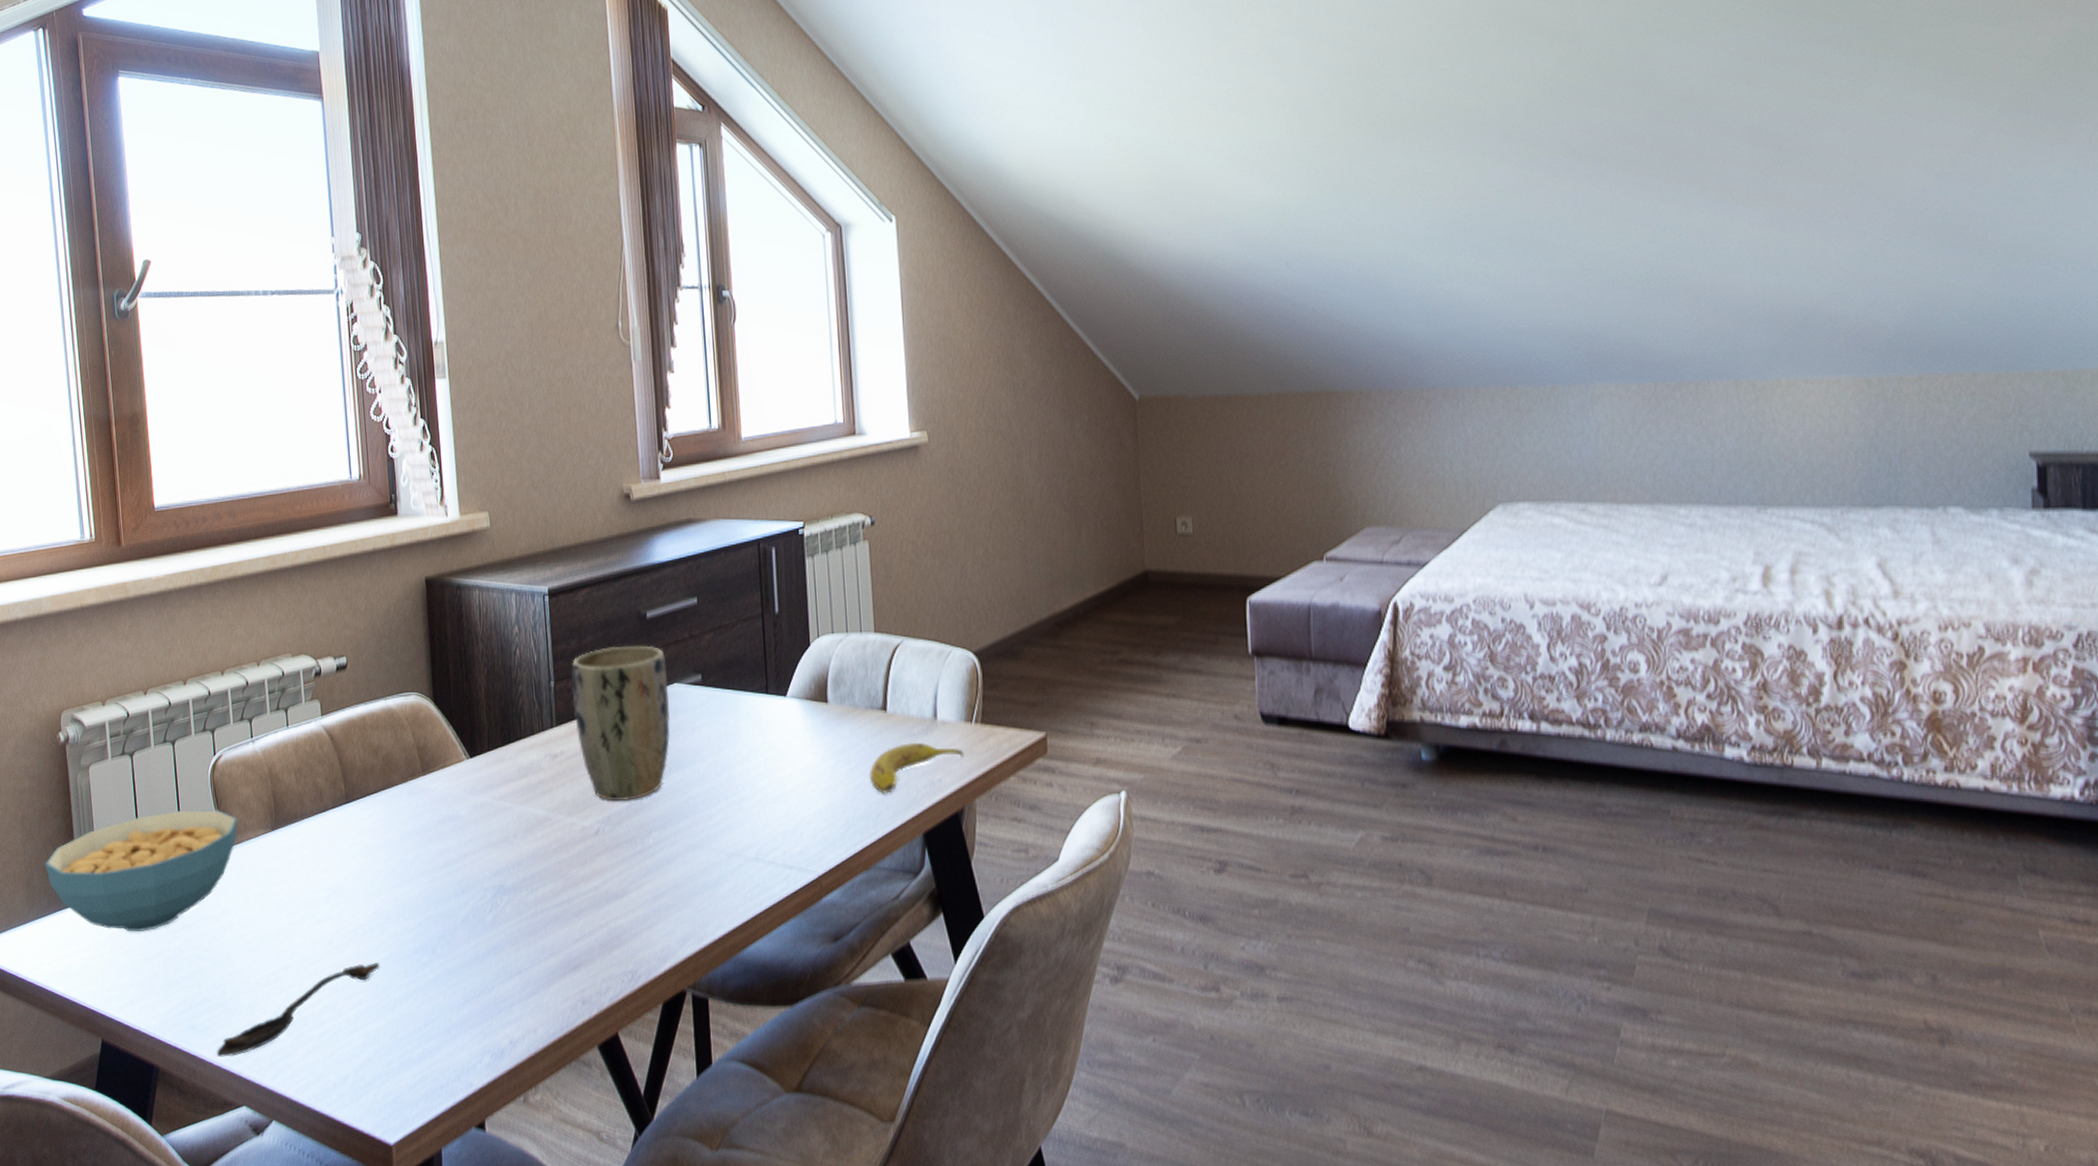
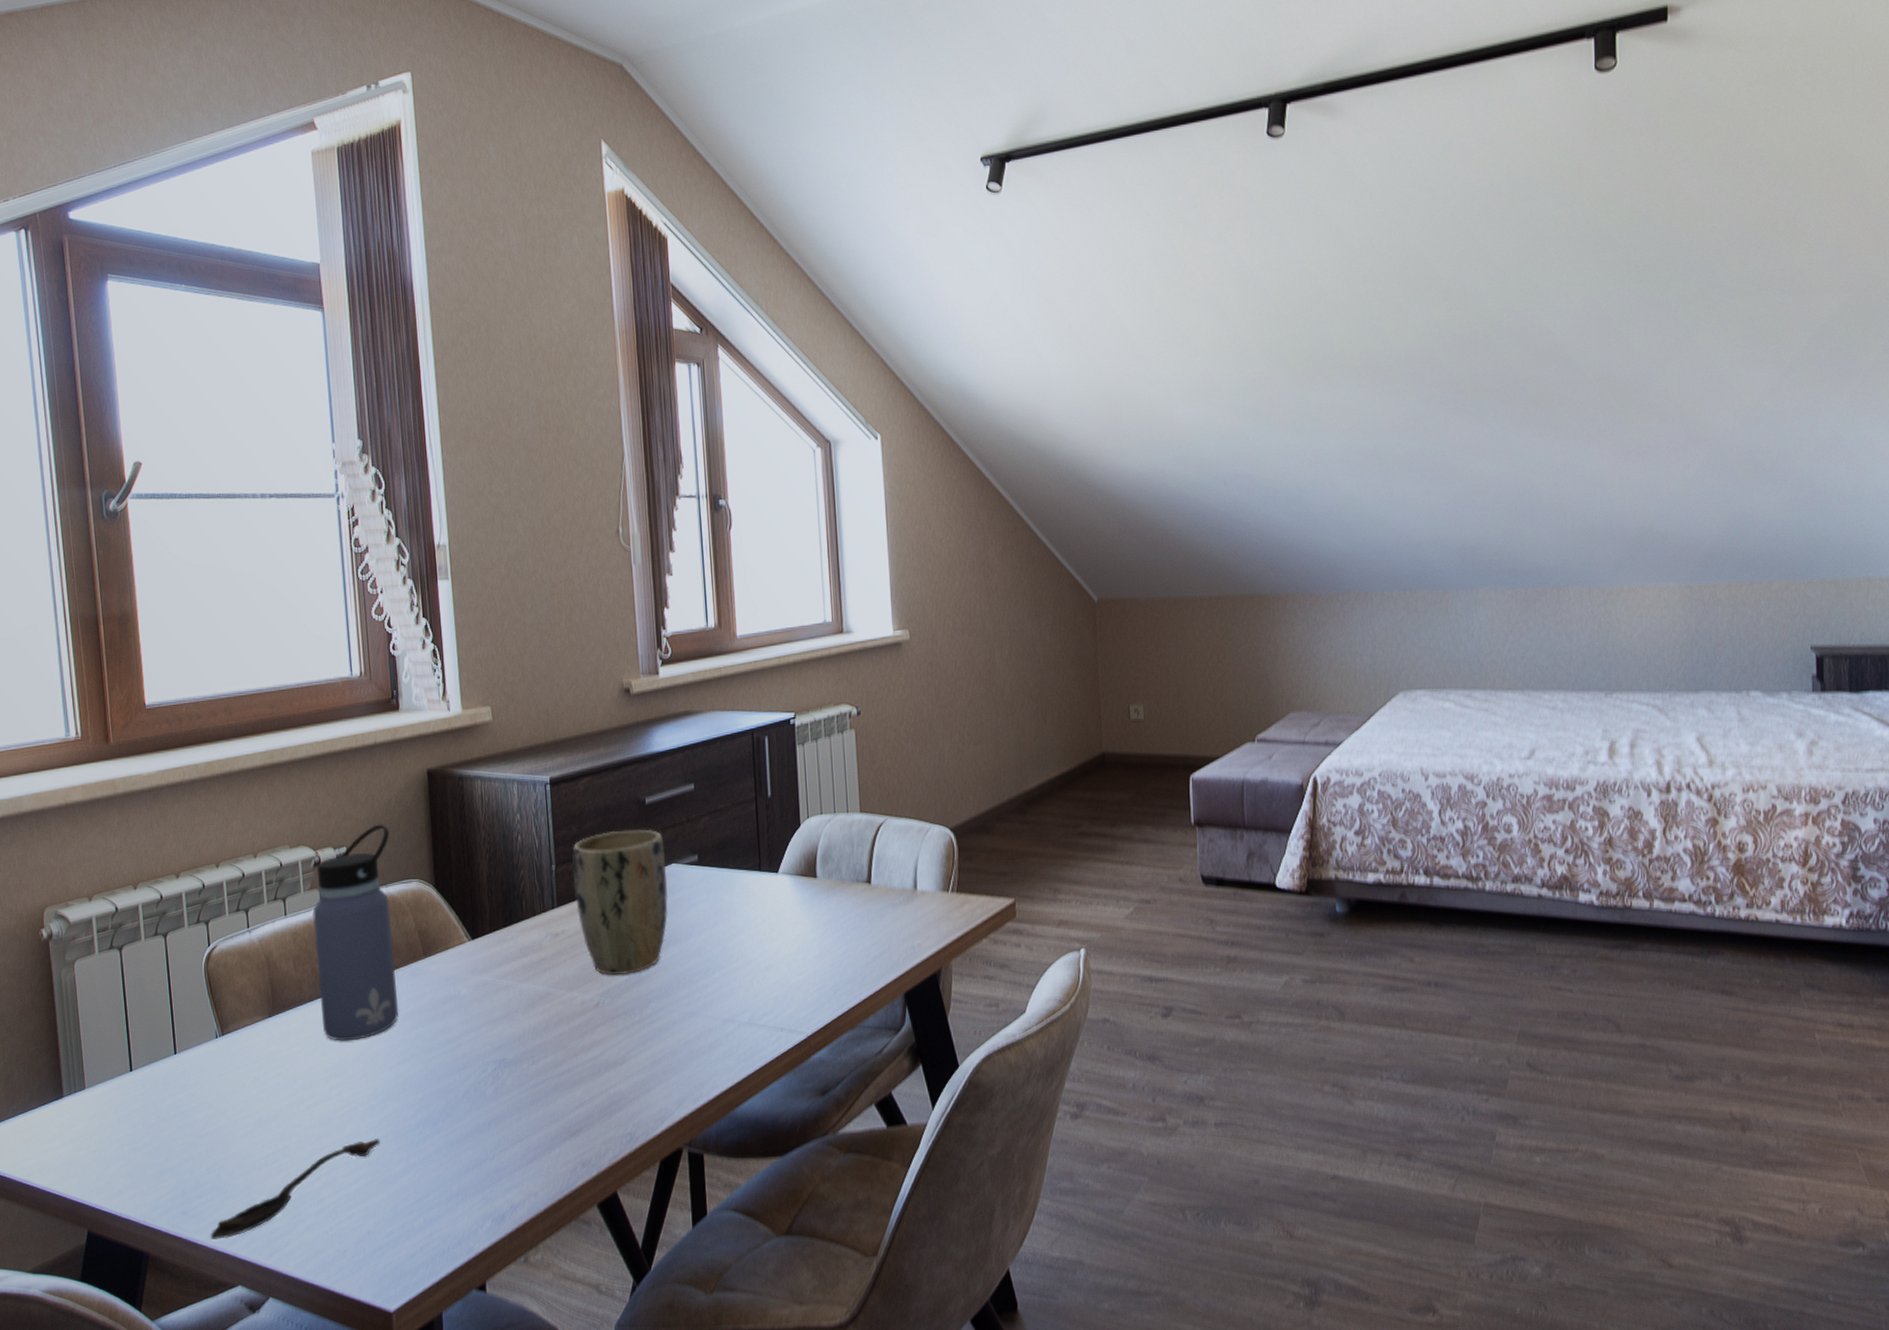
cereal bowl: present [44,809,238,932] -> none [25,998,233,1123]
water bottle: none [313,634,398,859] -> present [312,824,399,1041]
fruit: present [869,742,964,794] -> none [855,910,941,959]

